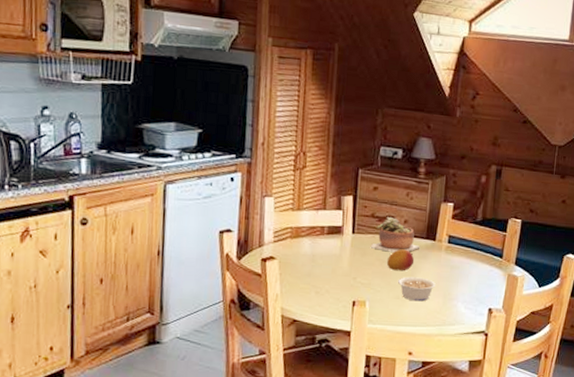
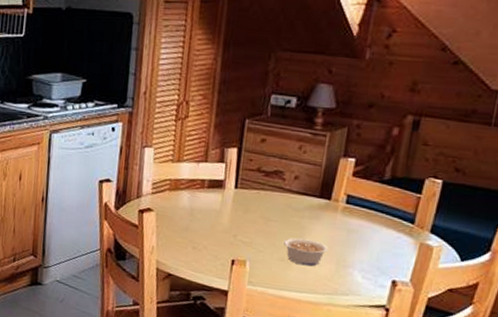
succulent plant: present [370,216,421,252] -> none [254,171,313,211]
fruit: present [386,249,415,271] -> none [271,207,304,232]

